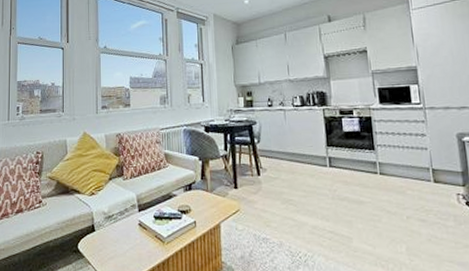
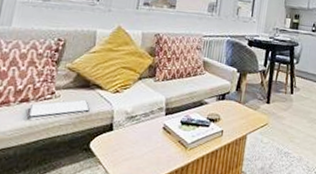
tablet: none [24,204,72,227] -> present [27,99,90,119]

